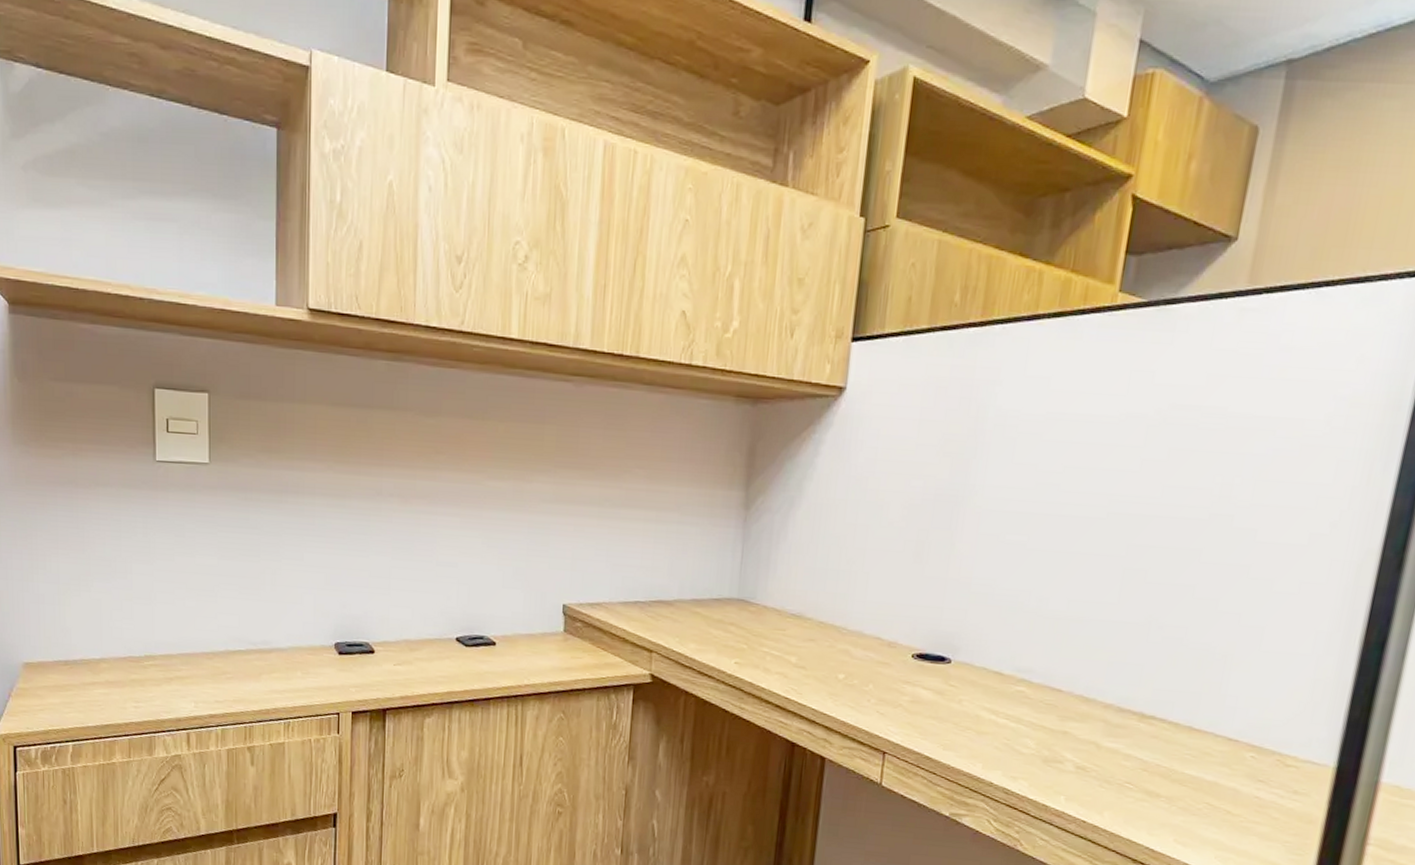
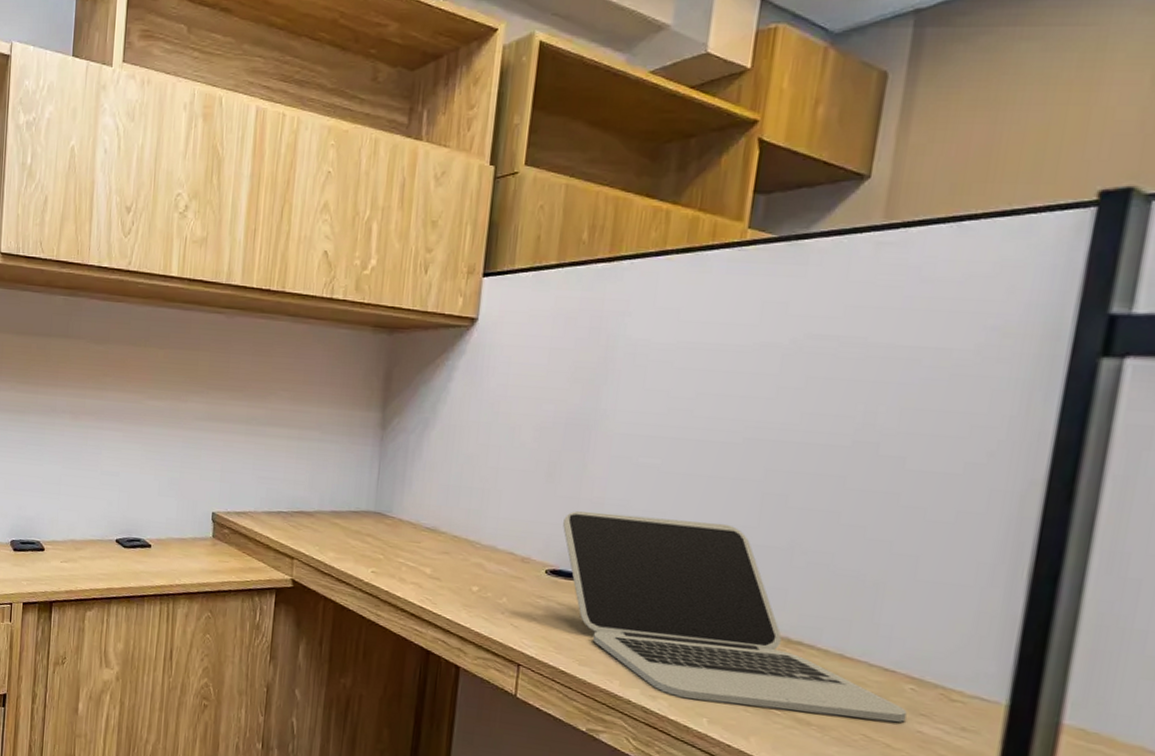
laptop: none [930,592,1247,790] -> present [563,511,907,723]

